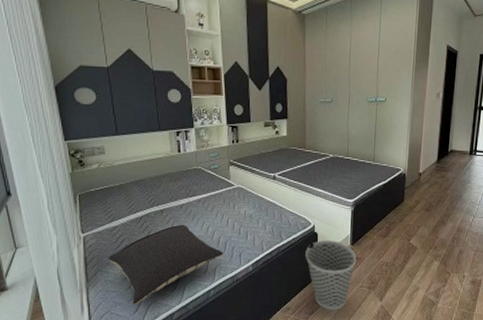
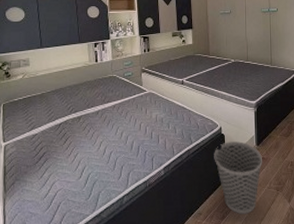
pillow: present [108,224,224,305] -> none [26,130,137,216]

